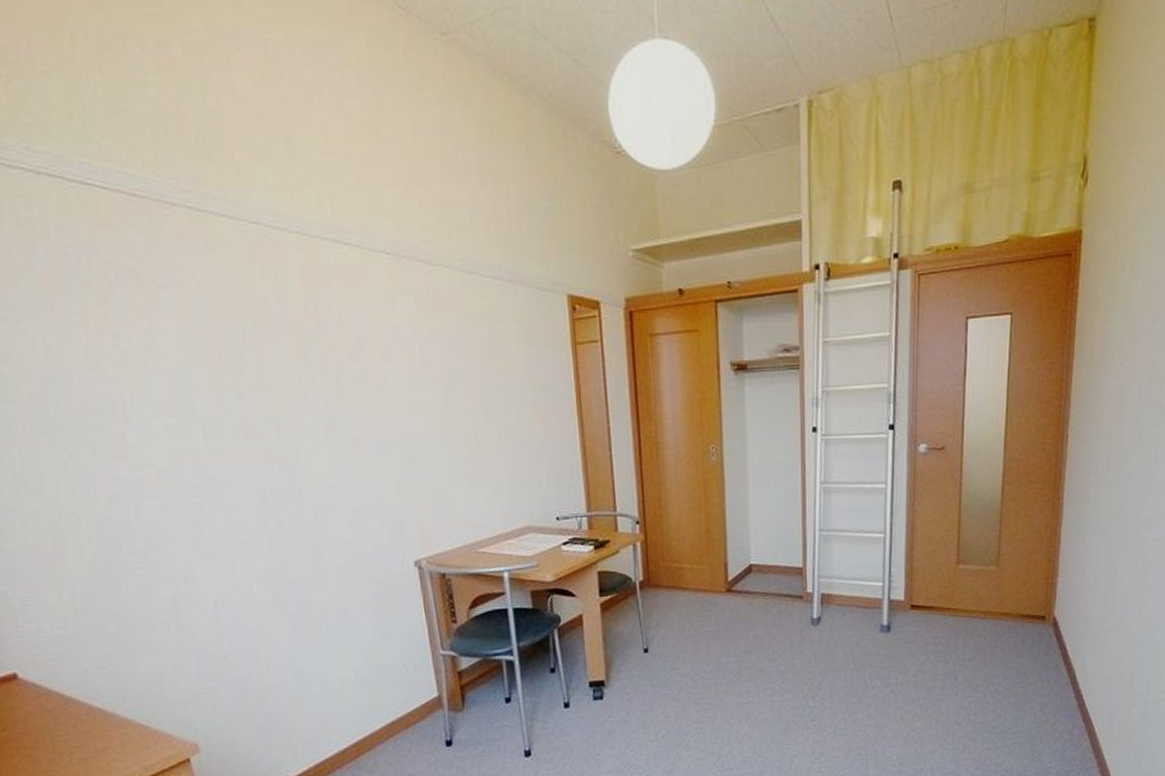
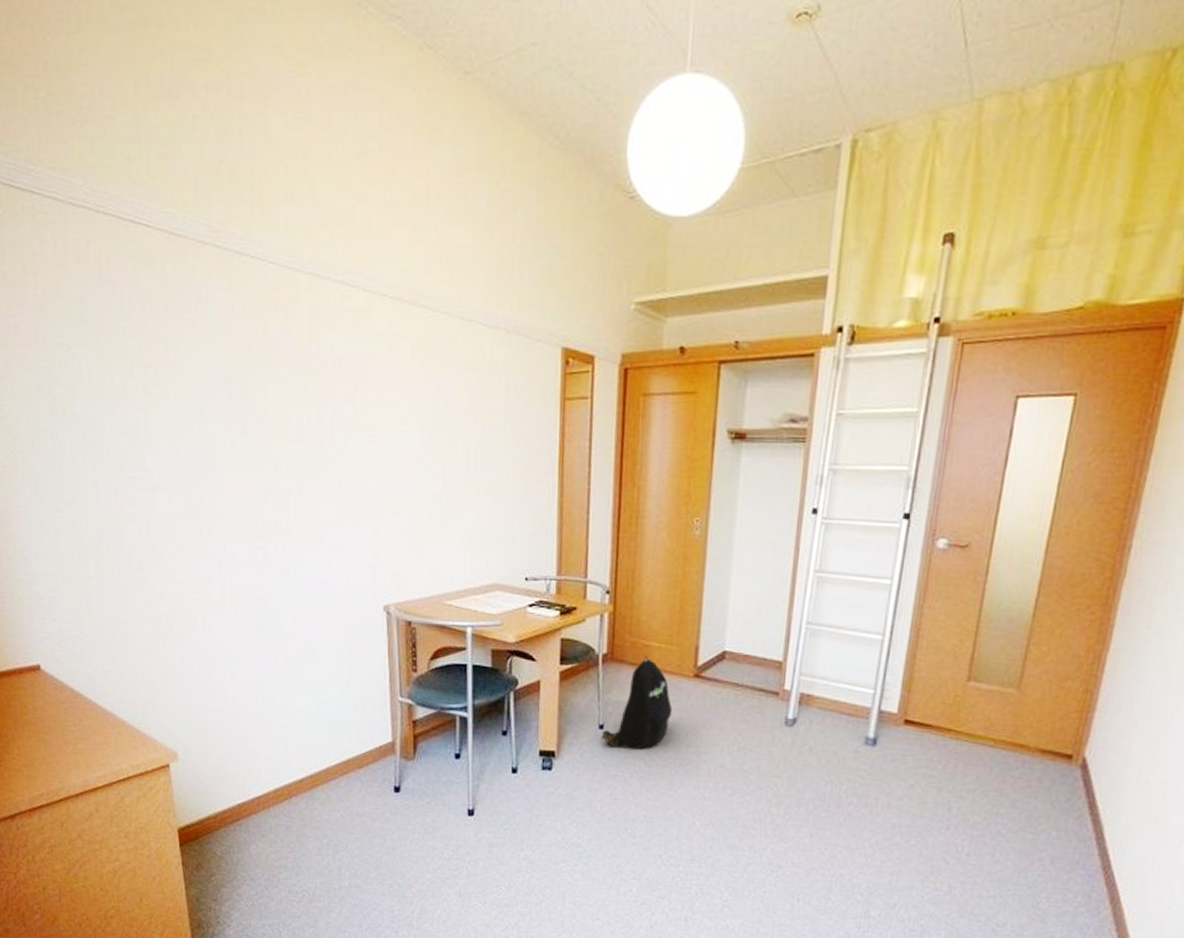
backpack: none [646,578,711,669] -> present [601,656,673,751]

